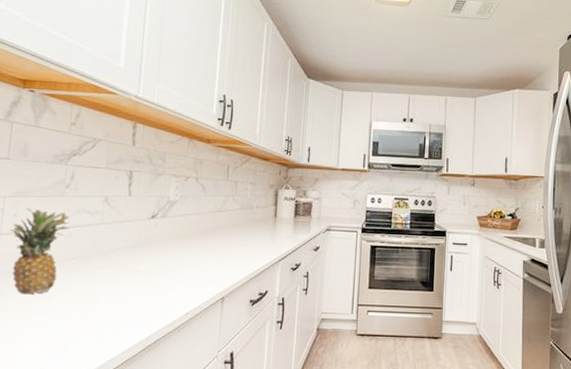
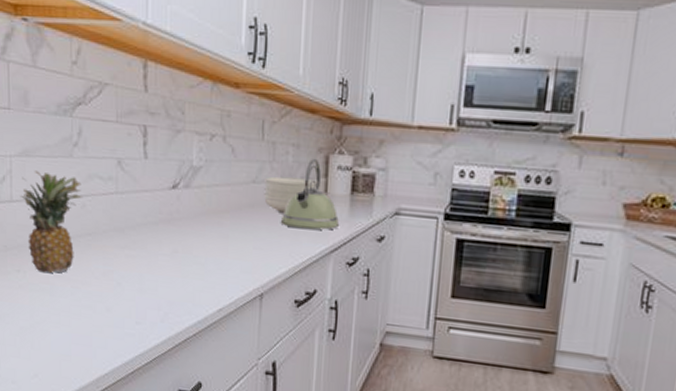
bowl: none [227,206,272,233] -> present [264,176,322,213]
kettle: none [239,192,286,245] -> present [280,158,340,230]

